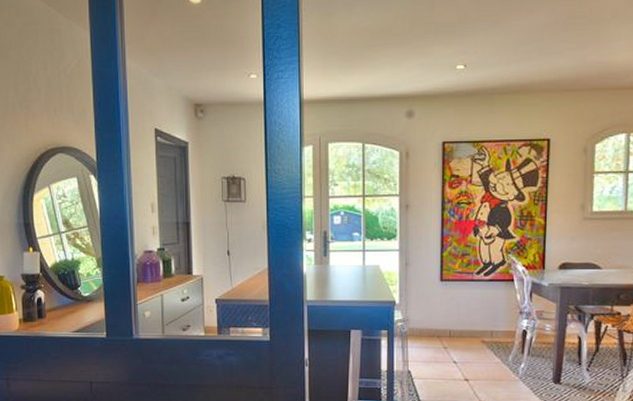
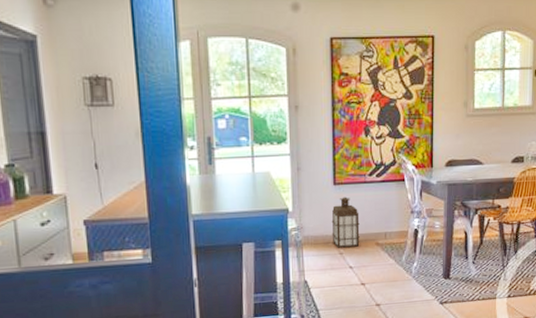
lantern: none [436,293,466,343] -> present [331,197,360,248]

